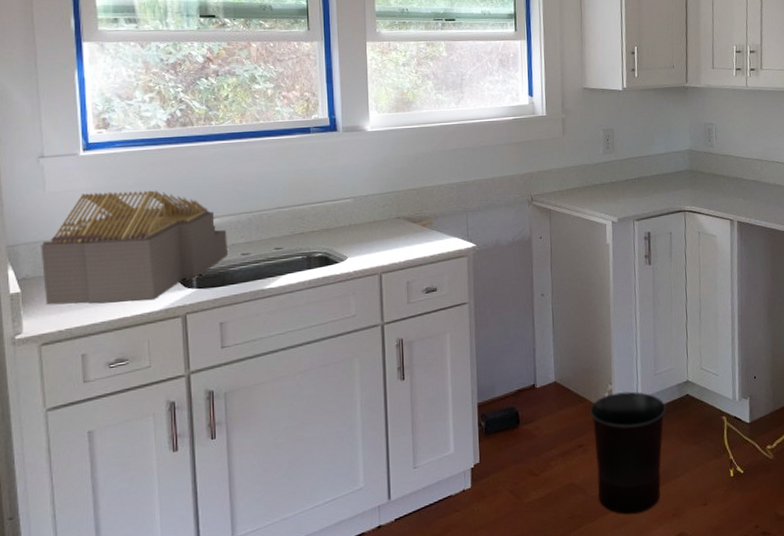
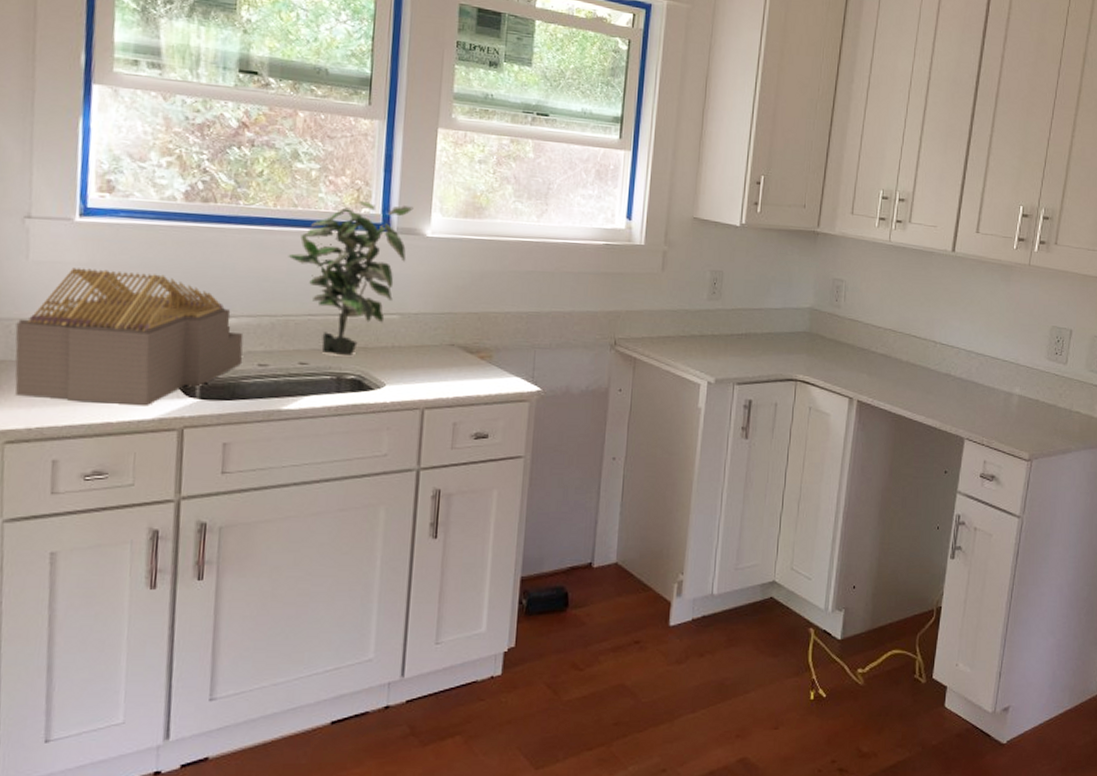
potted plant: none [256,108,354,238] -> present [288,201,414,355]
waste bin: present [590,391,666,514] -> none [651,584,744,728]

